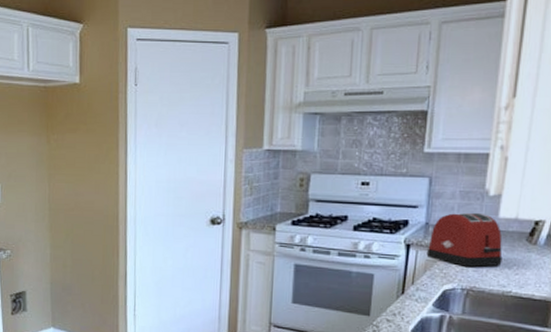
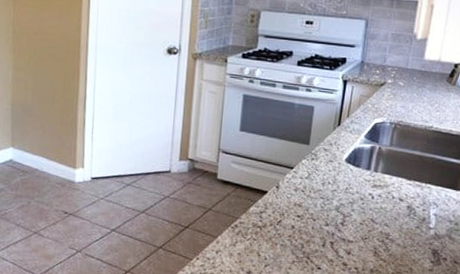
toaster: present [426,212,503,267] -> none [361,53,427,104]

